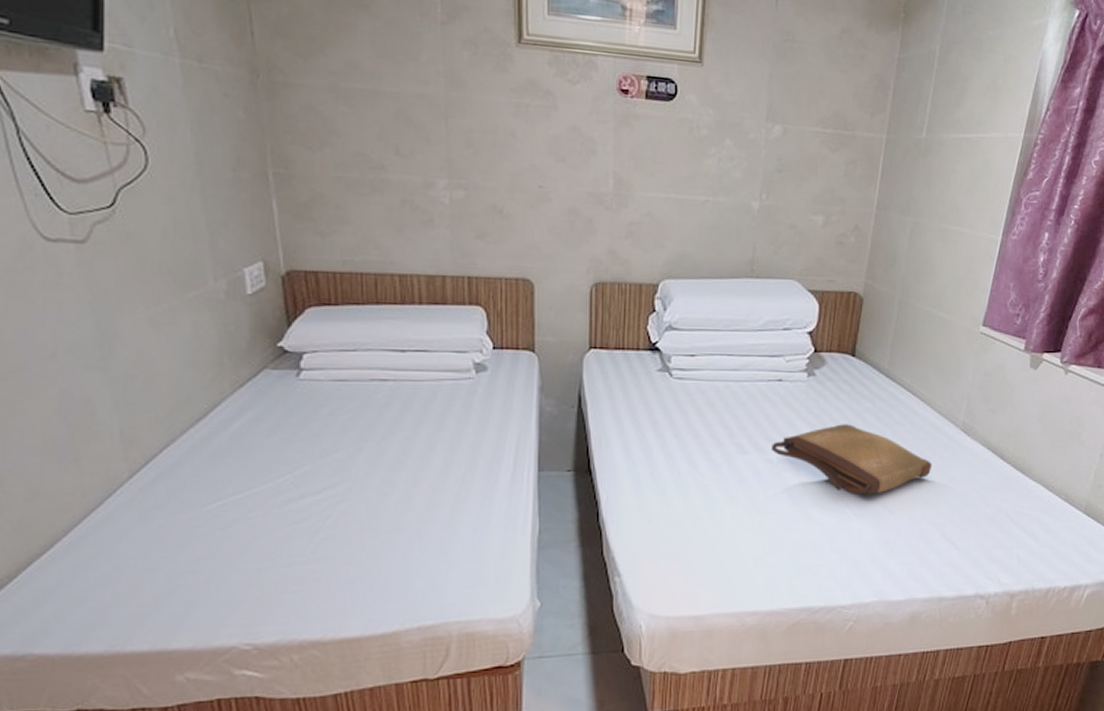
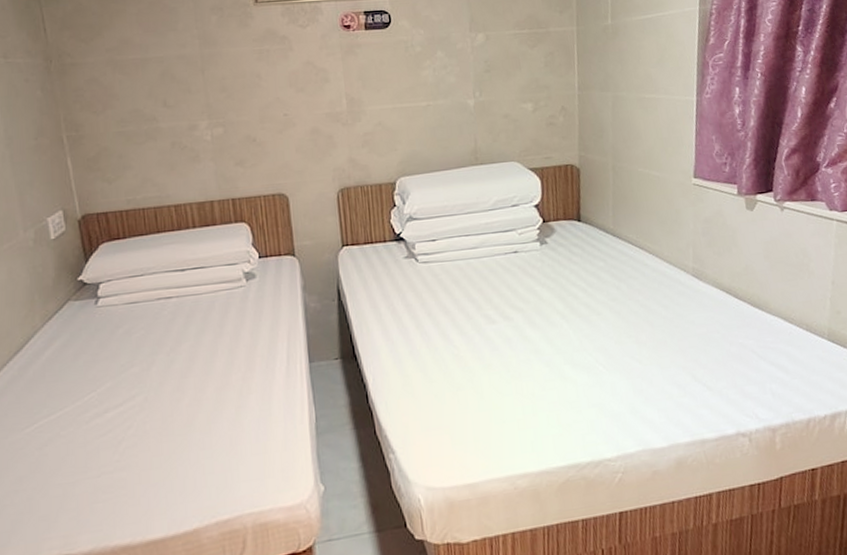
shoulder bag: present [772,424,933,494] -> none [517,283,671,349]

